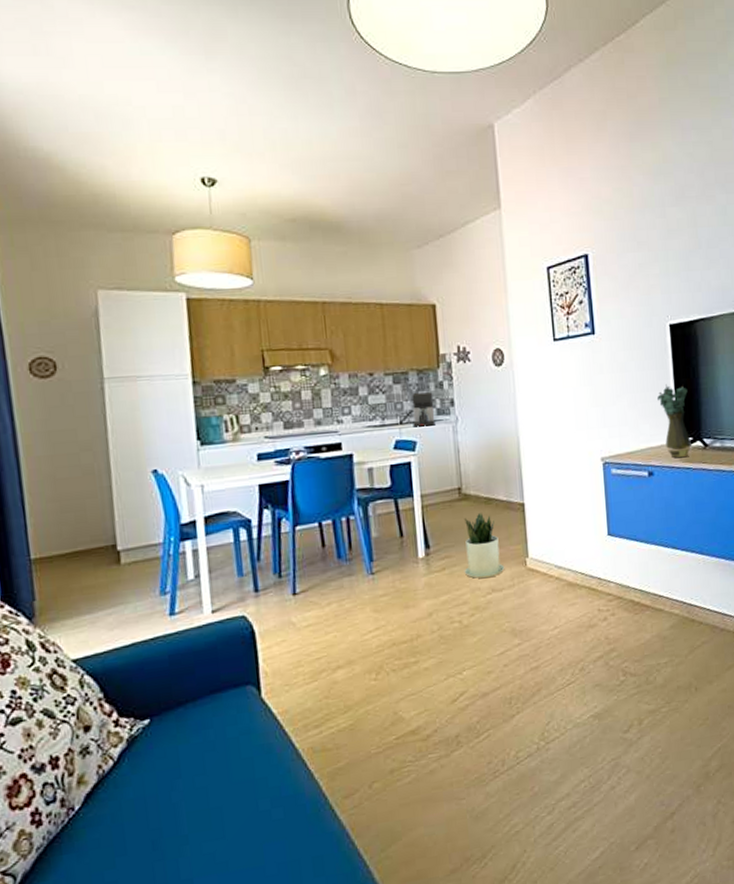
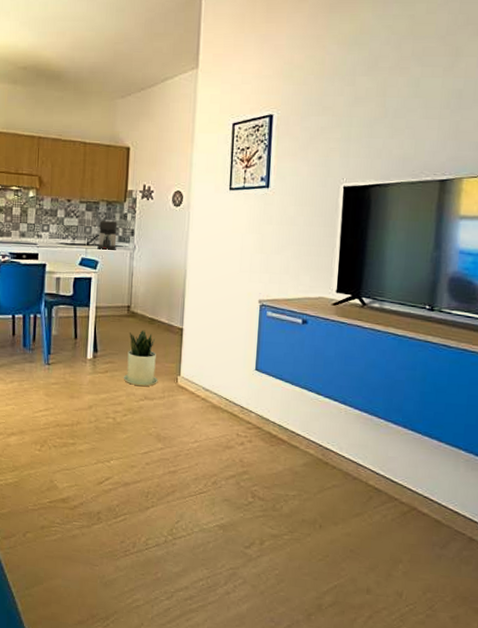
vase: present [657,384,691,459] -> none [321,242,353,312]

